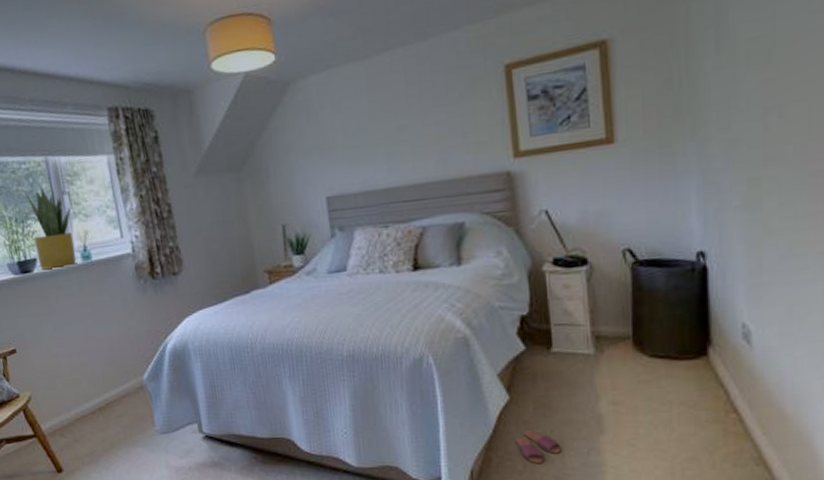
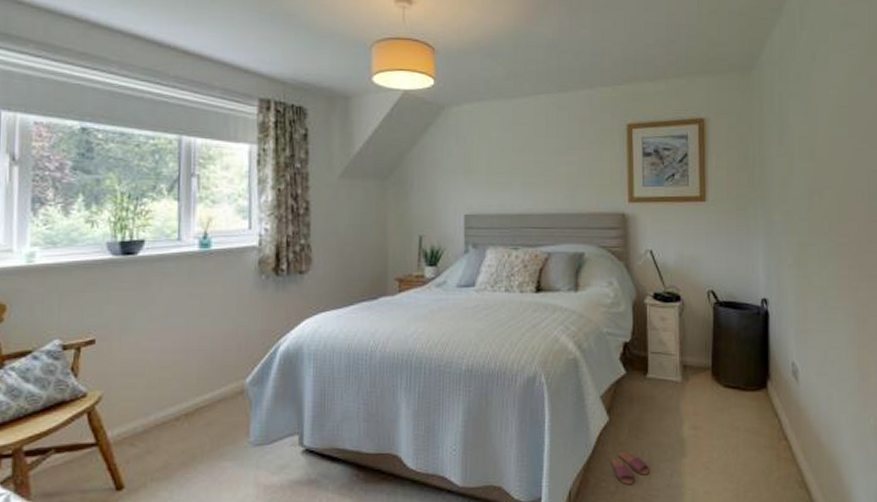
planter: present [24,187,76,270] -> none [145,166,198,254]

